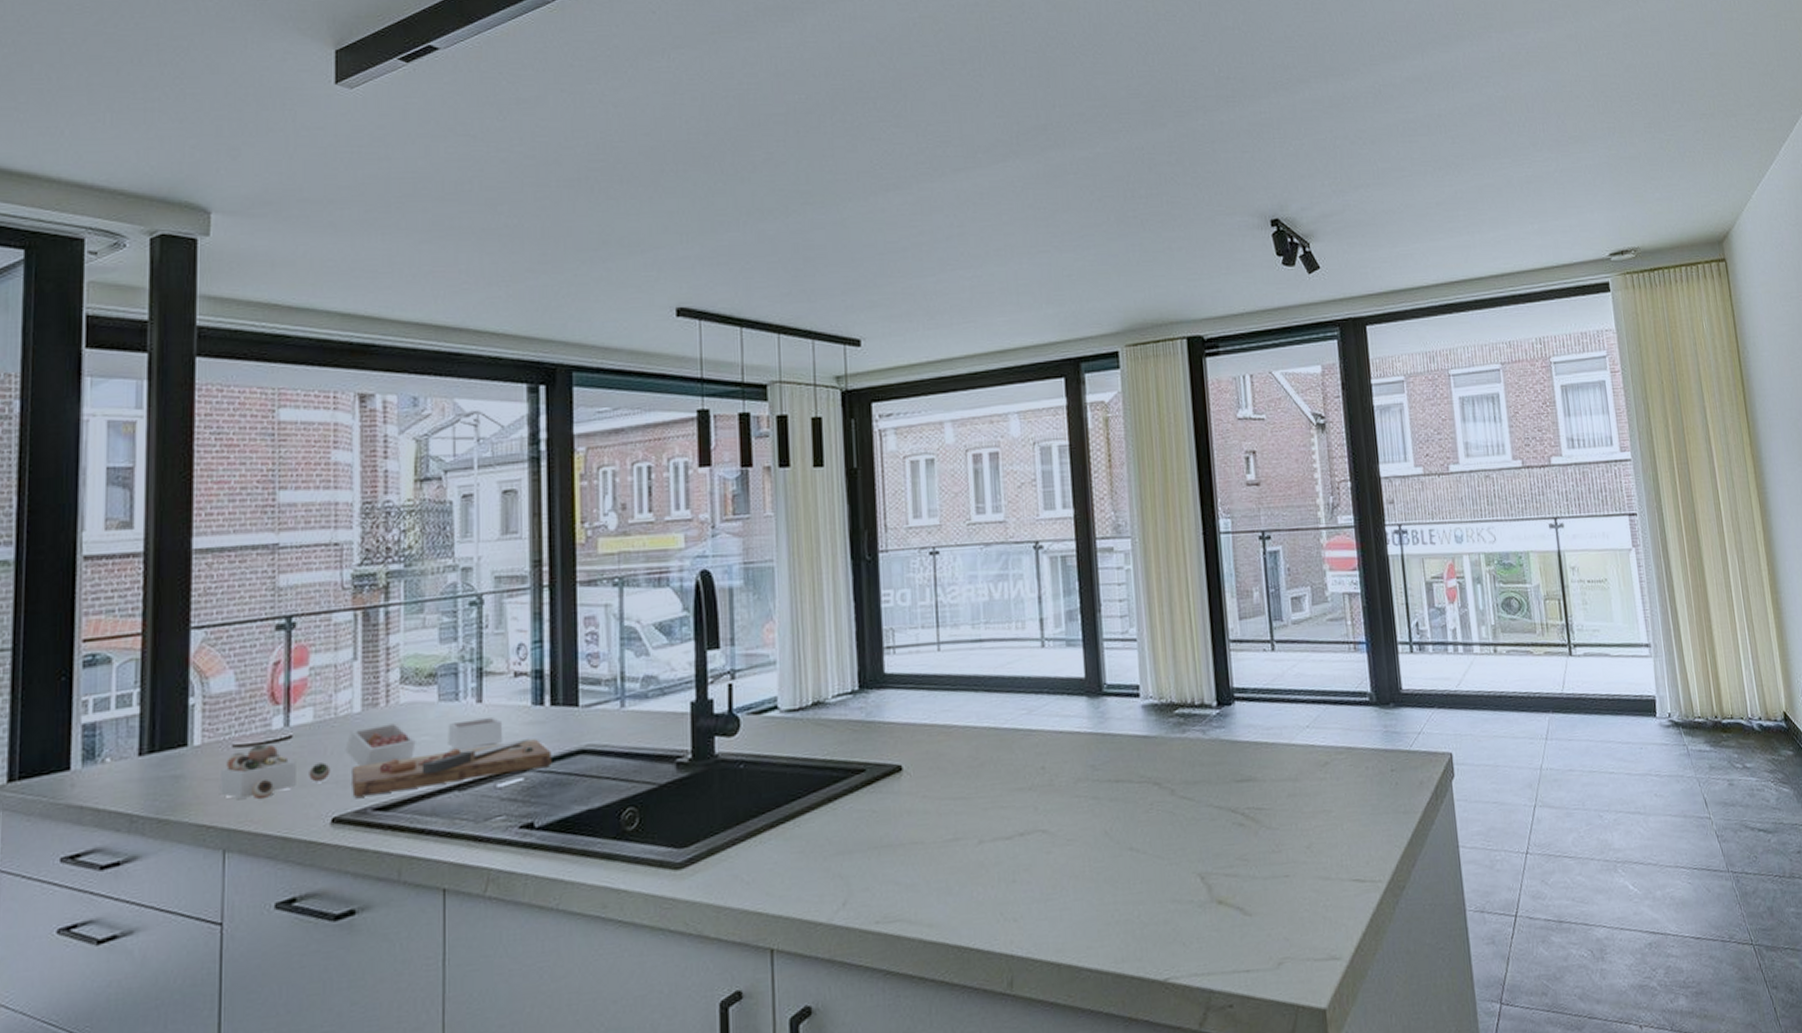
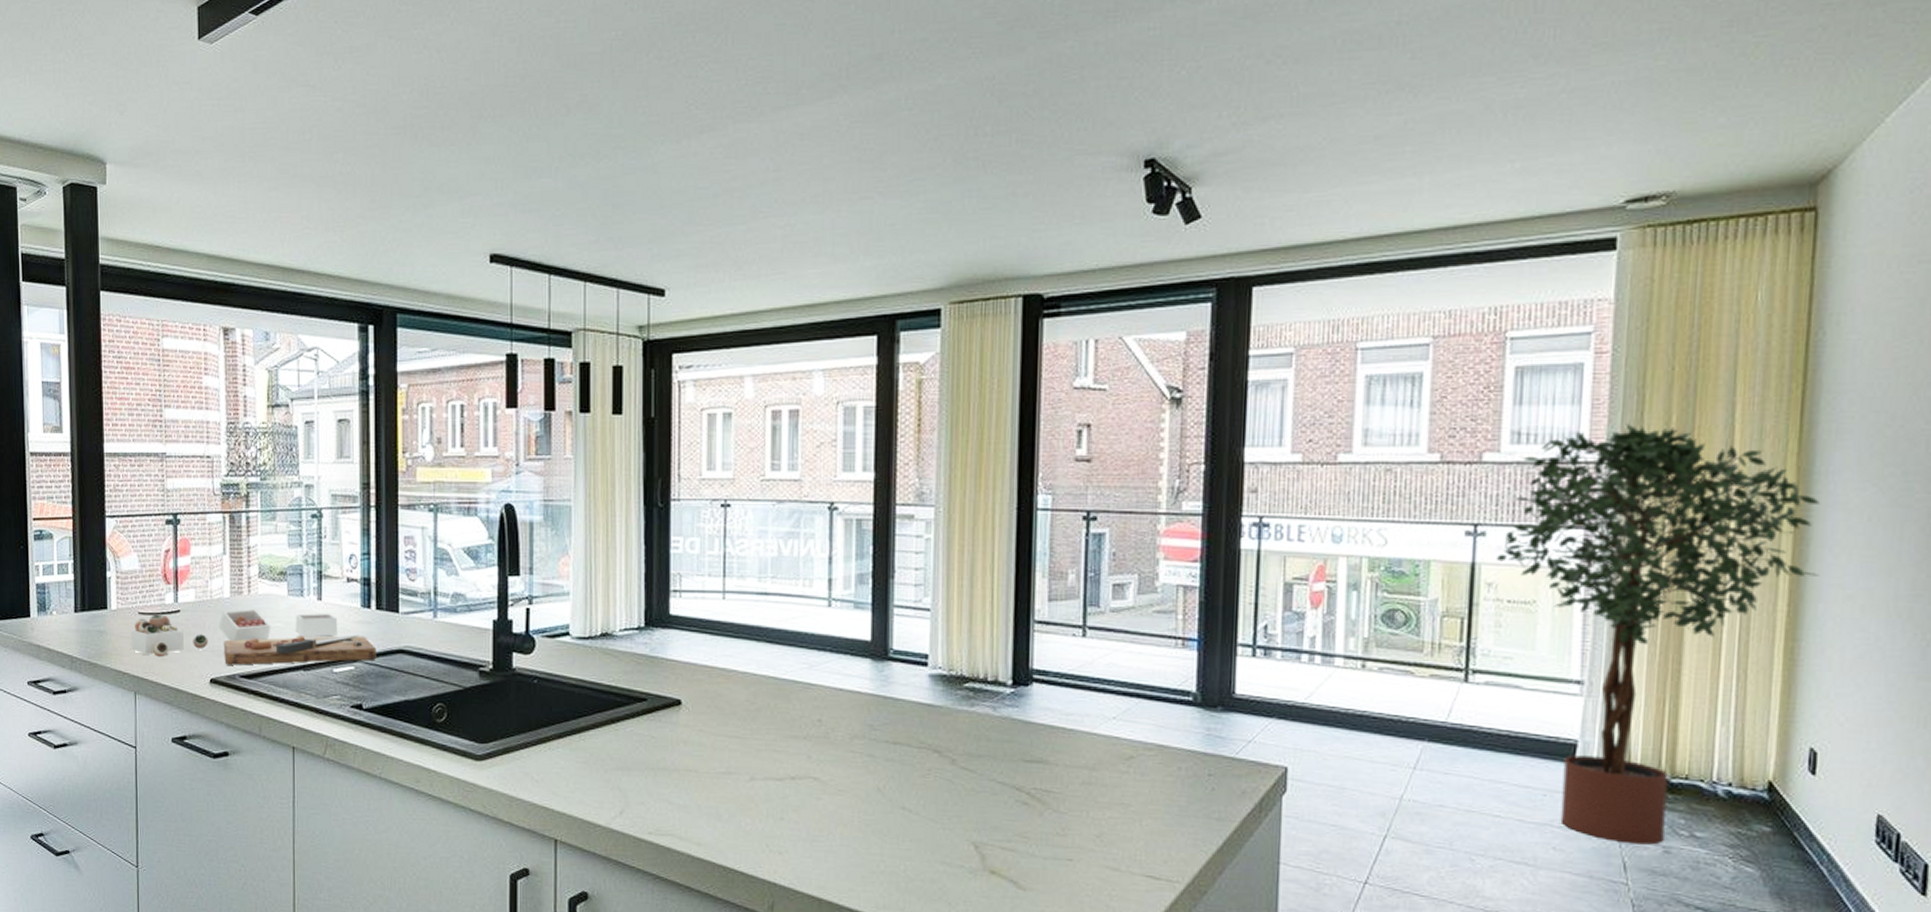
potted tree: none [1574,427,1781,782] -> present [1497,424,1820,845]

